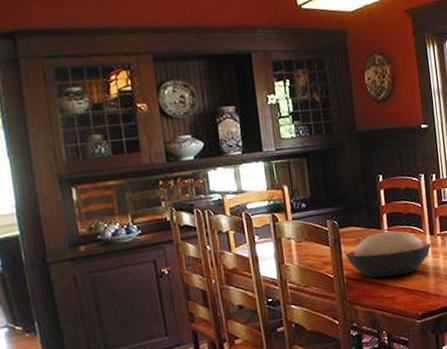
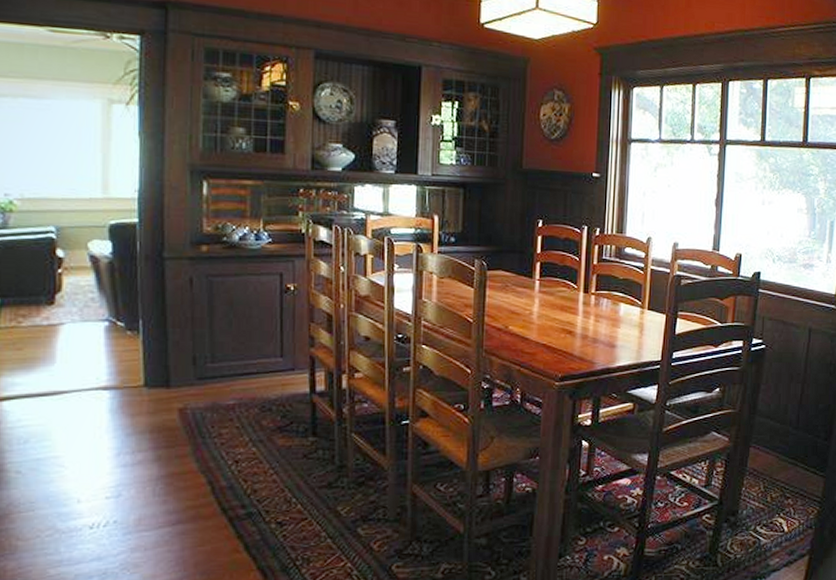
decorative bowl: present [345,230,432,278] -> none [489,281,584,331]

